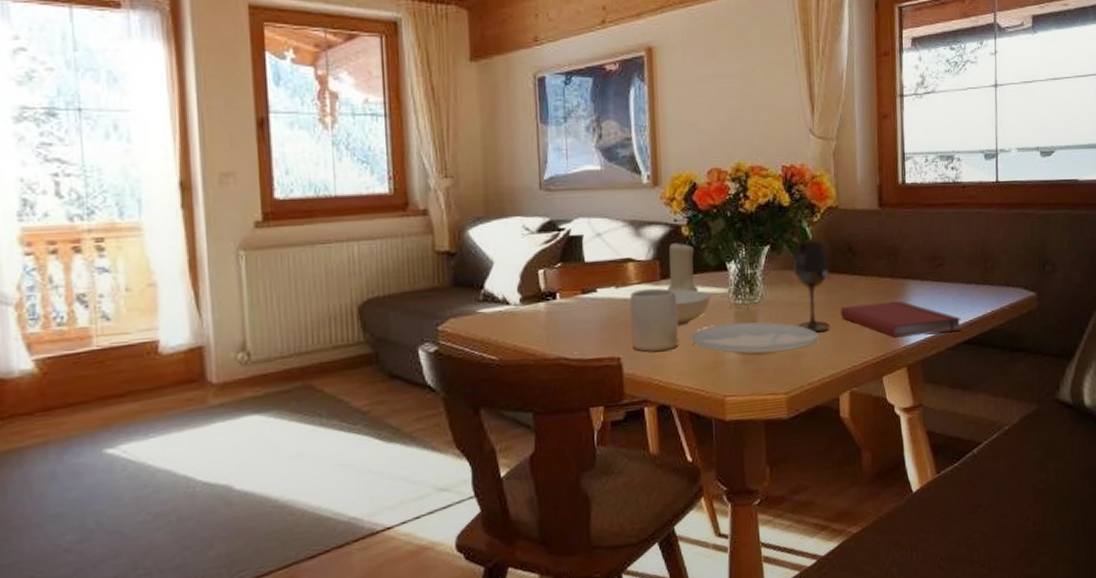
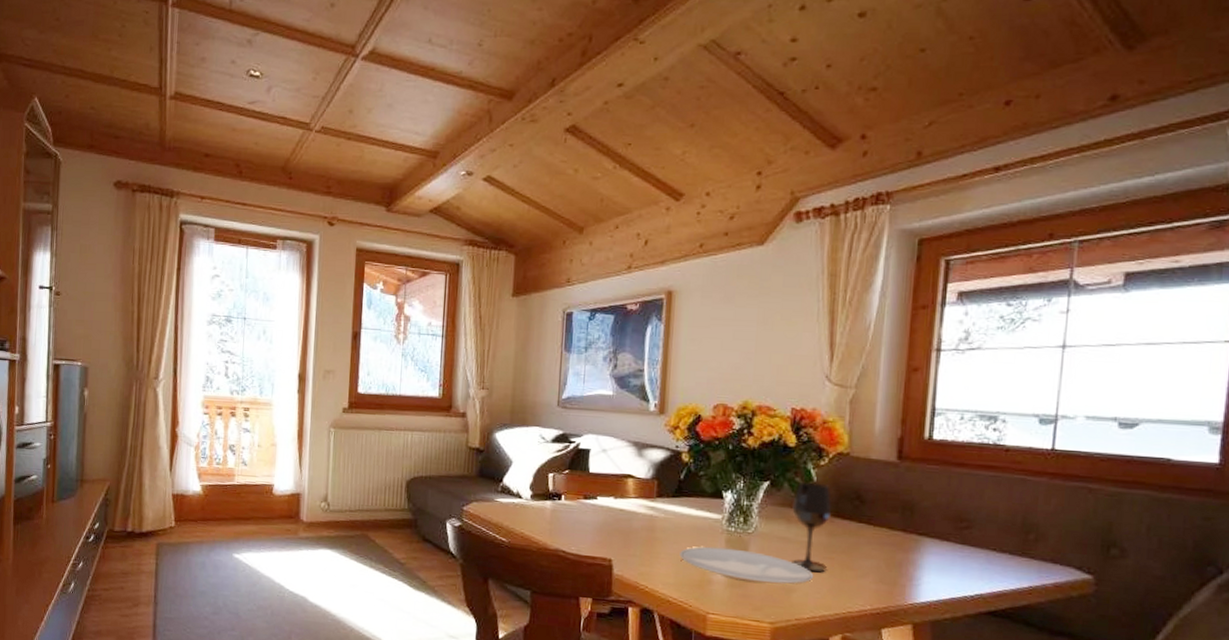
mug: present [629,288,679,352] -> none [623,503,671,561]
candle: present [667,241,697,292] -> none [662,466,692,514]
bowl: present [673,289,712,326] -> none [667,508,705,542]
book: present [840,301,962,338] -> none [839,551,987,600]

